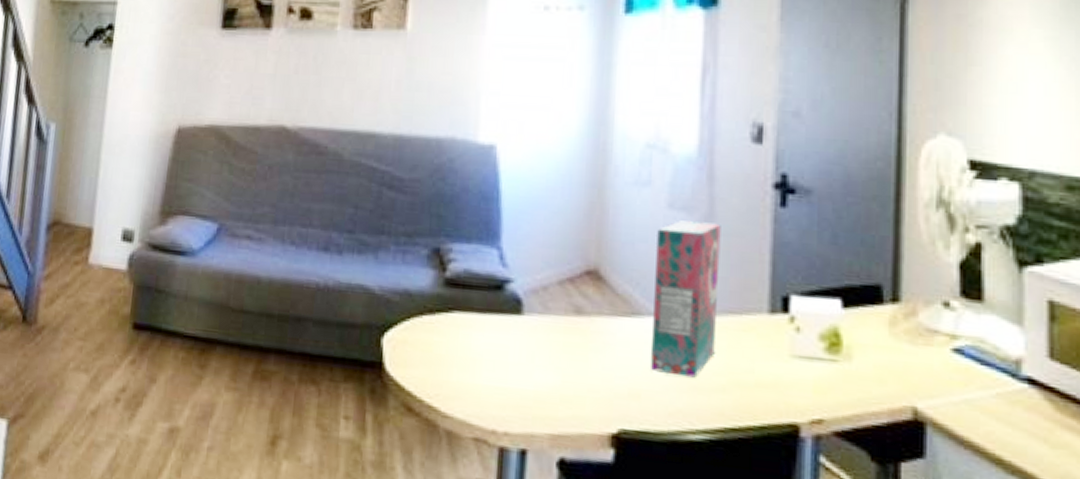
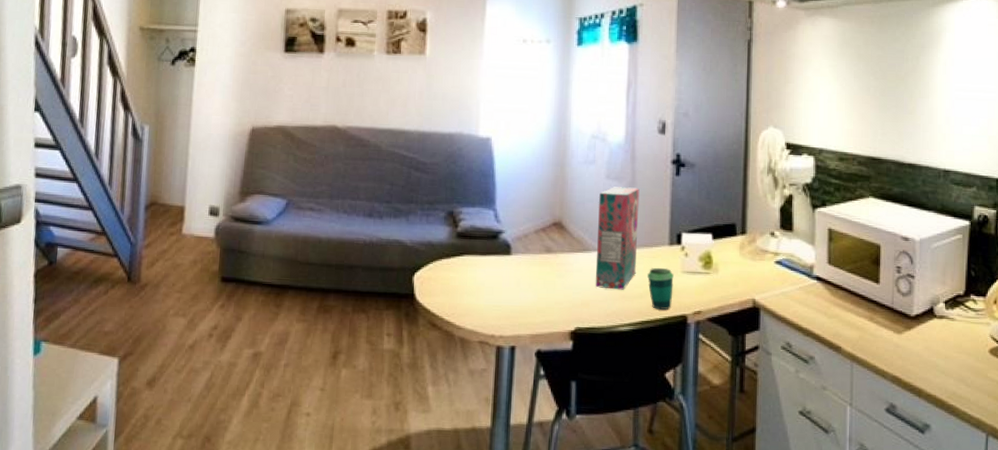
cup: none [734,346,777,413] -> present [647,267,674,310]

